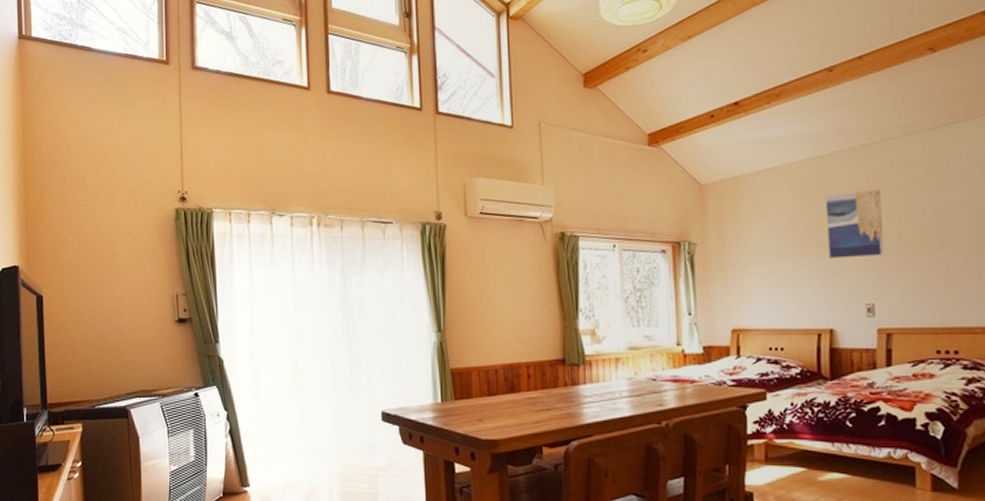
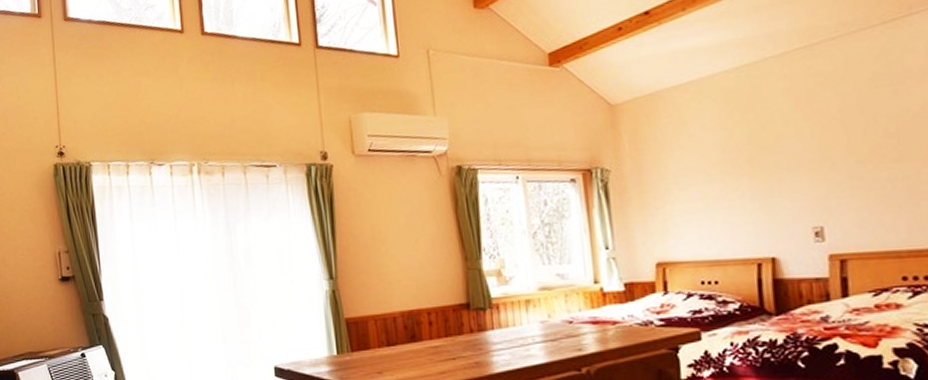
wall art: present [826,189,885,259] -> none [758,97,832,179]

